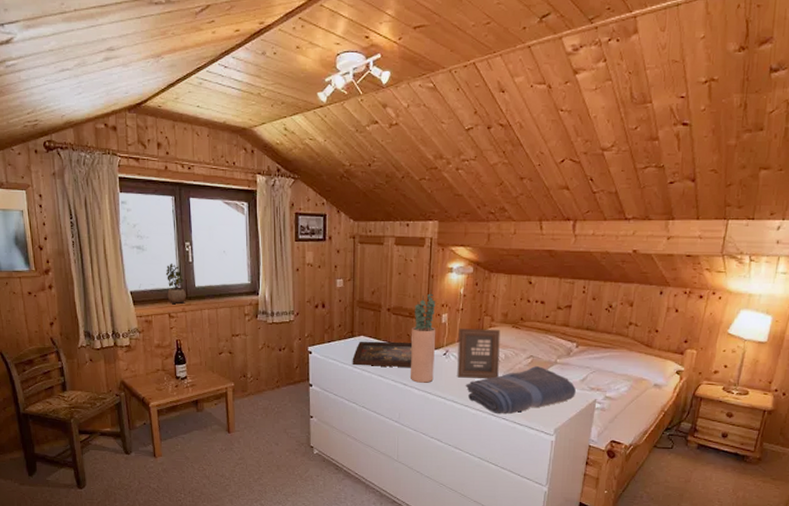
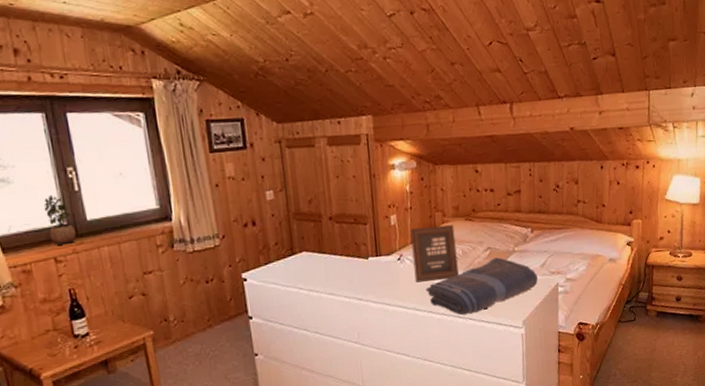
decorative tray: present [352,341,412,368] -> none [296,251,364,287]
vase: present [410,290,436,383] -> none [358,190,391,296]

